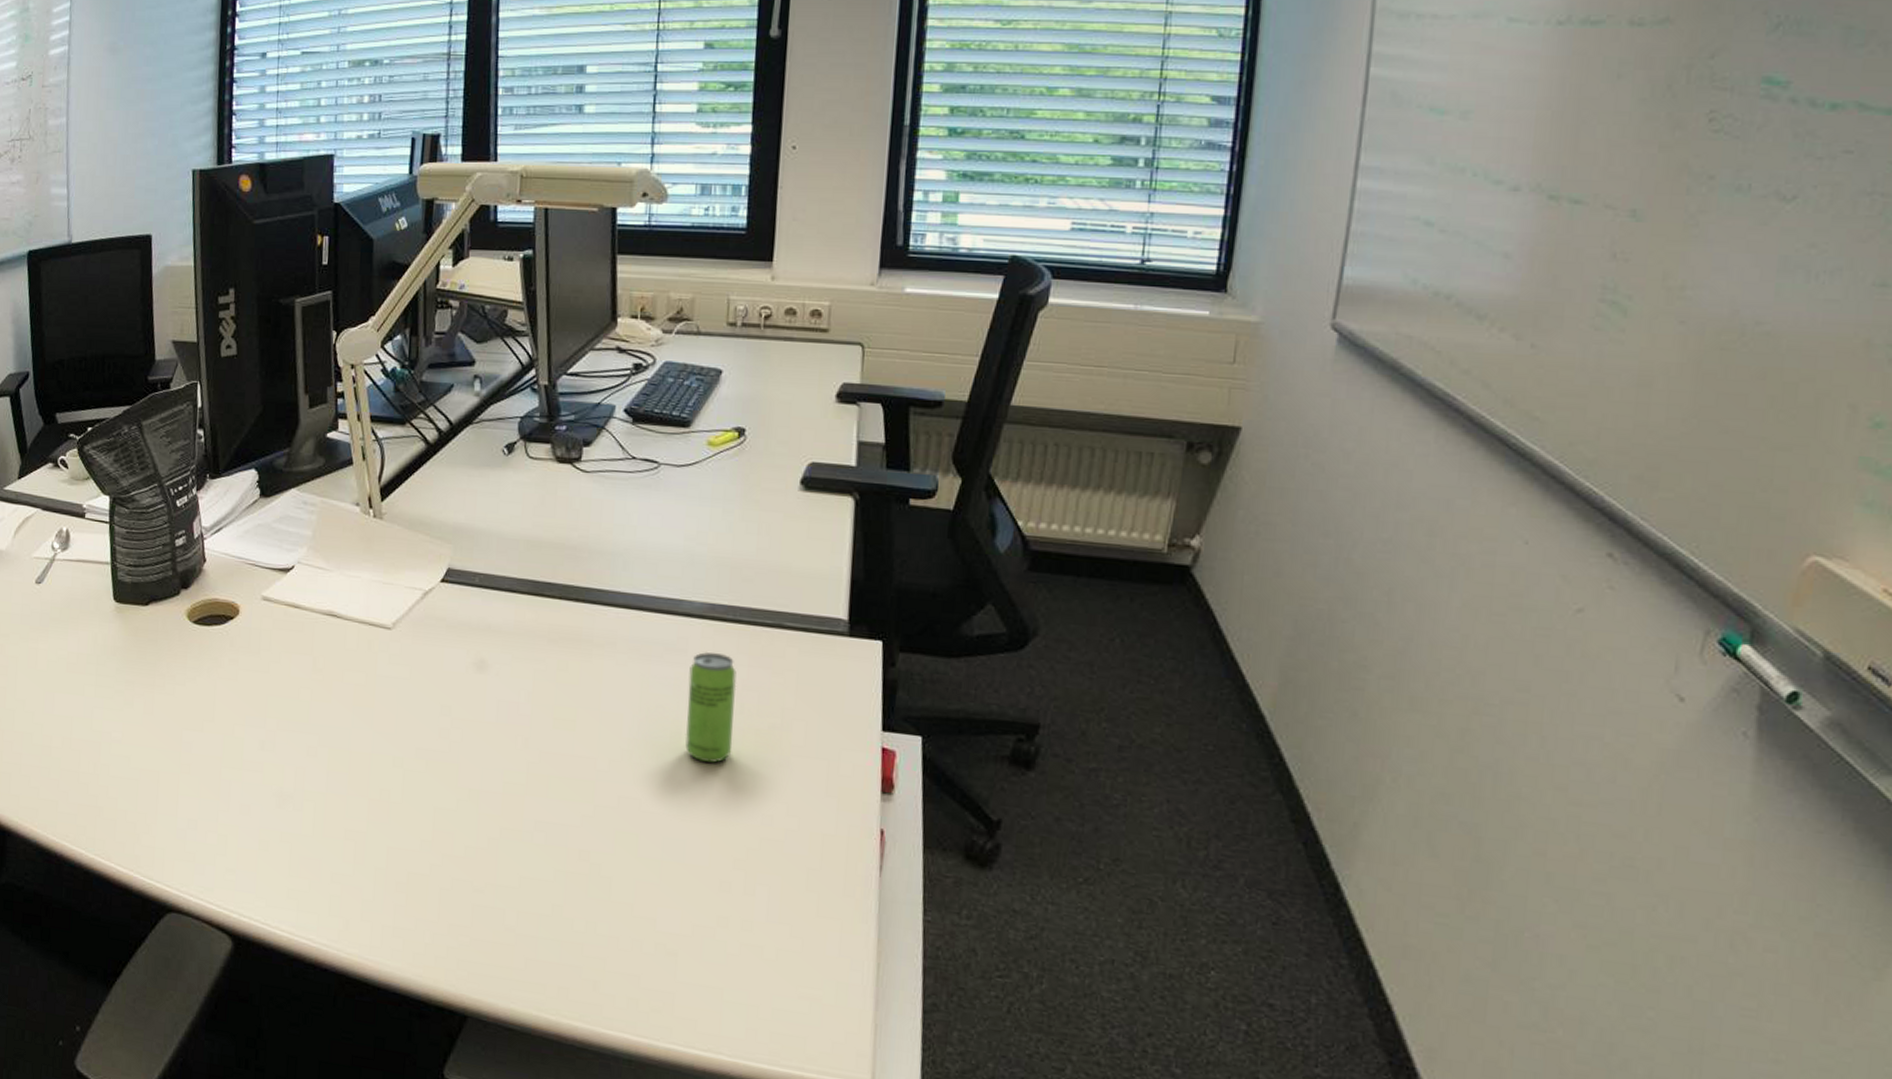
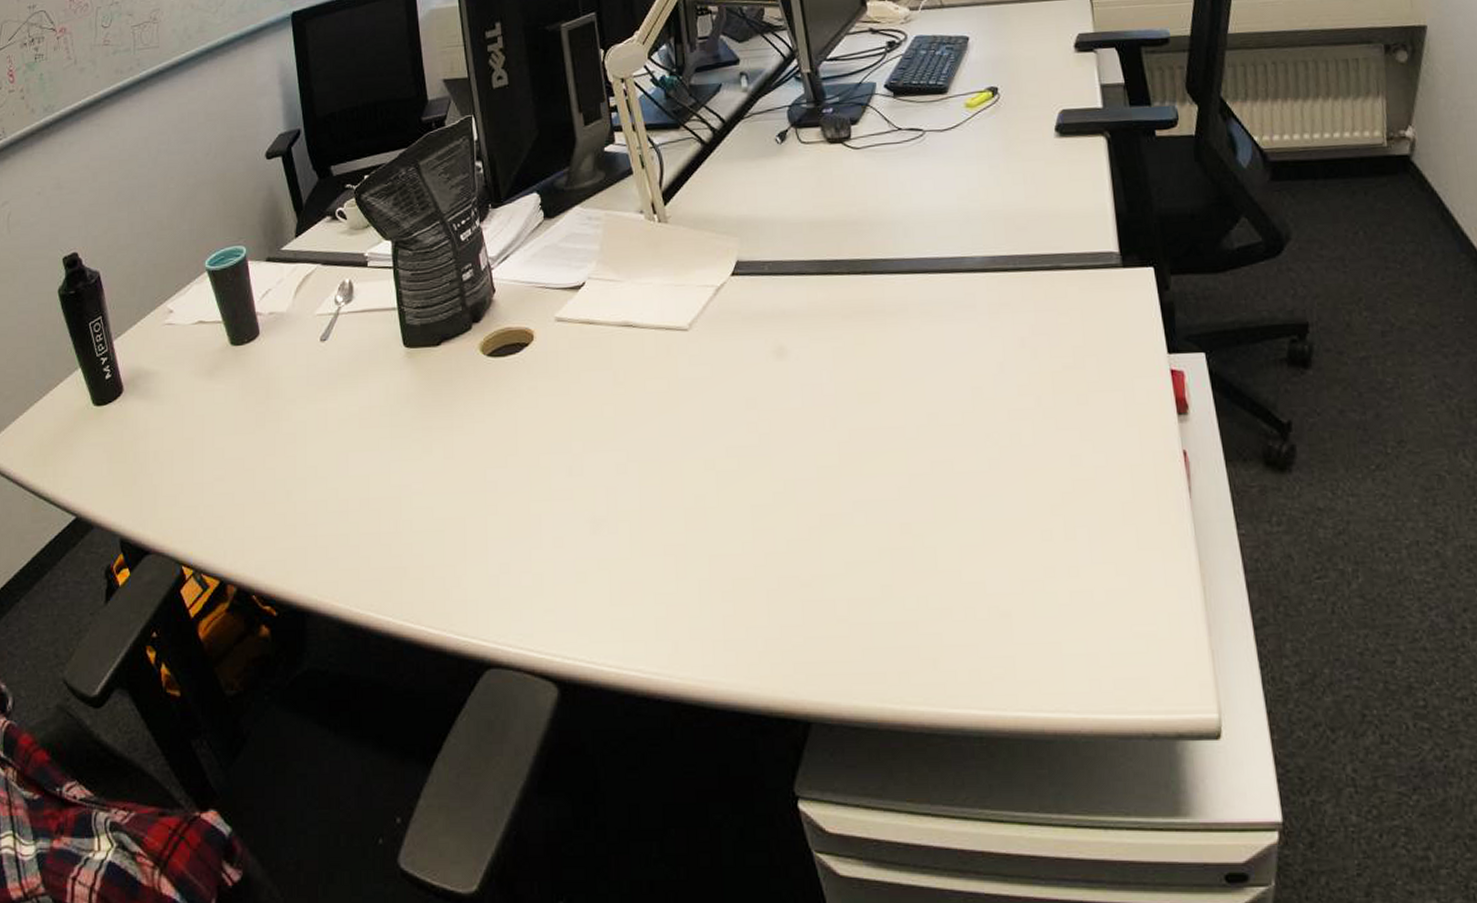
beverage can: present [685,651,737,764] -> none [980,303,1033,413]

